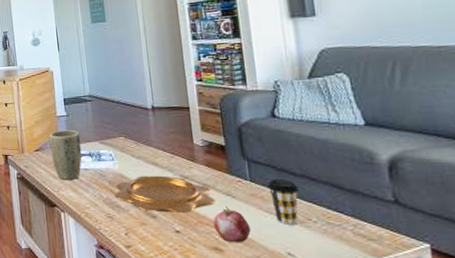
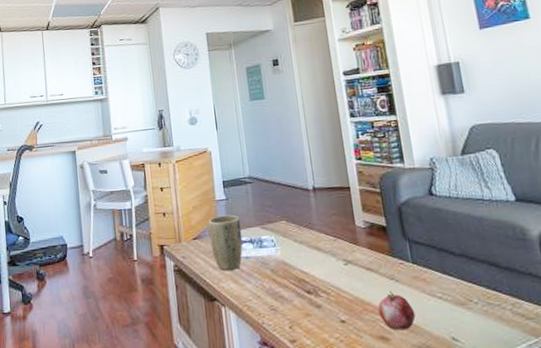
decorative bowl: present [115,175,216,212] -> none [278,261,380,301]
coffee cup: present [267,178,299,225] -> none [428,259,460,308]

